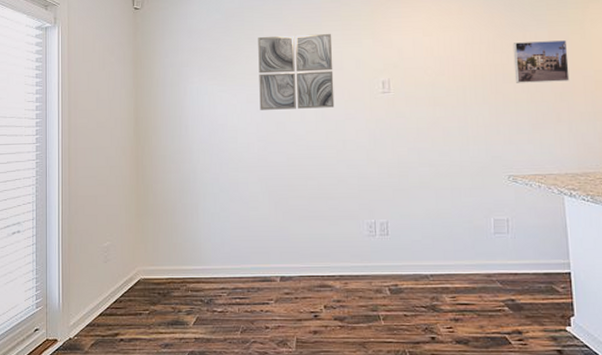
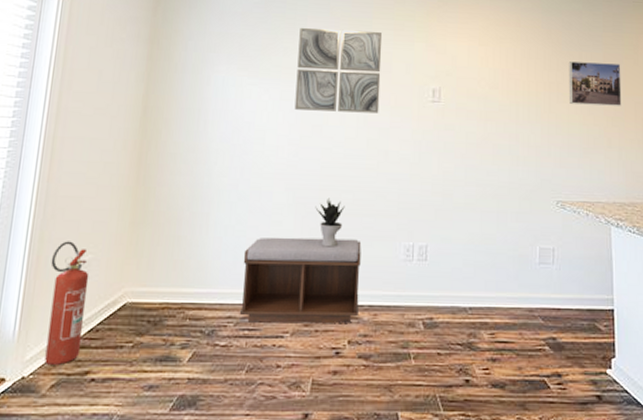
fire extinguisher: none [79,231,110,329] -> present [44,241,89,365]
bench: none [229,219,331,292] -> present [239,237,362,323]
potted plant: none [285,185,311,227] -> present [315,198,345,247]

